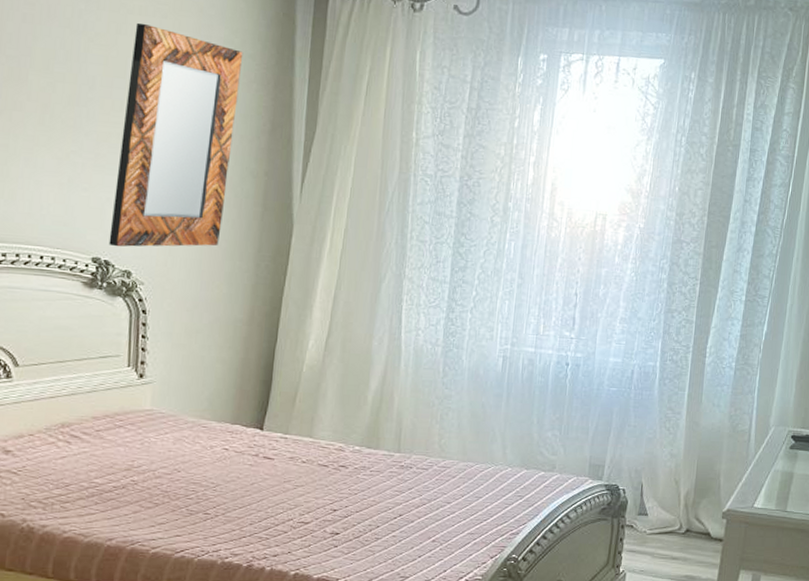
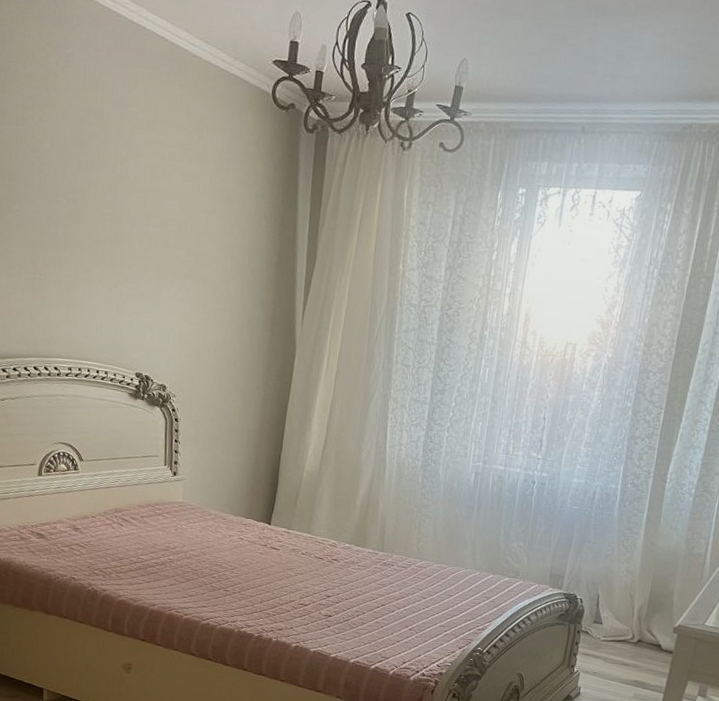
home mirror: present [108,23,244,247] -> none [148,167,255,366]

